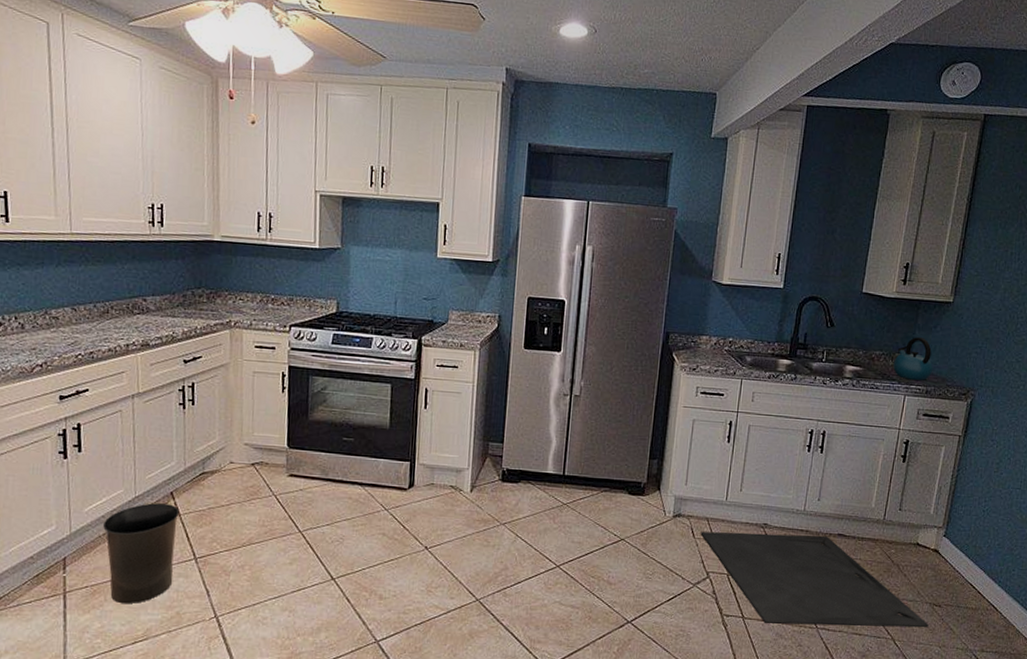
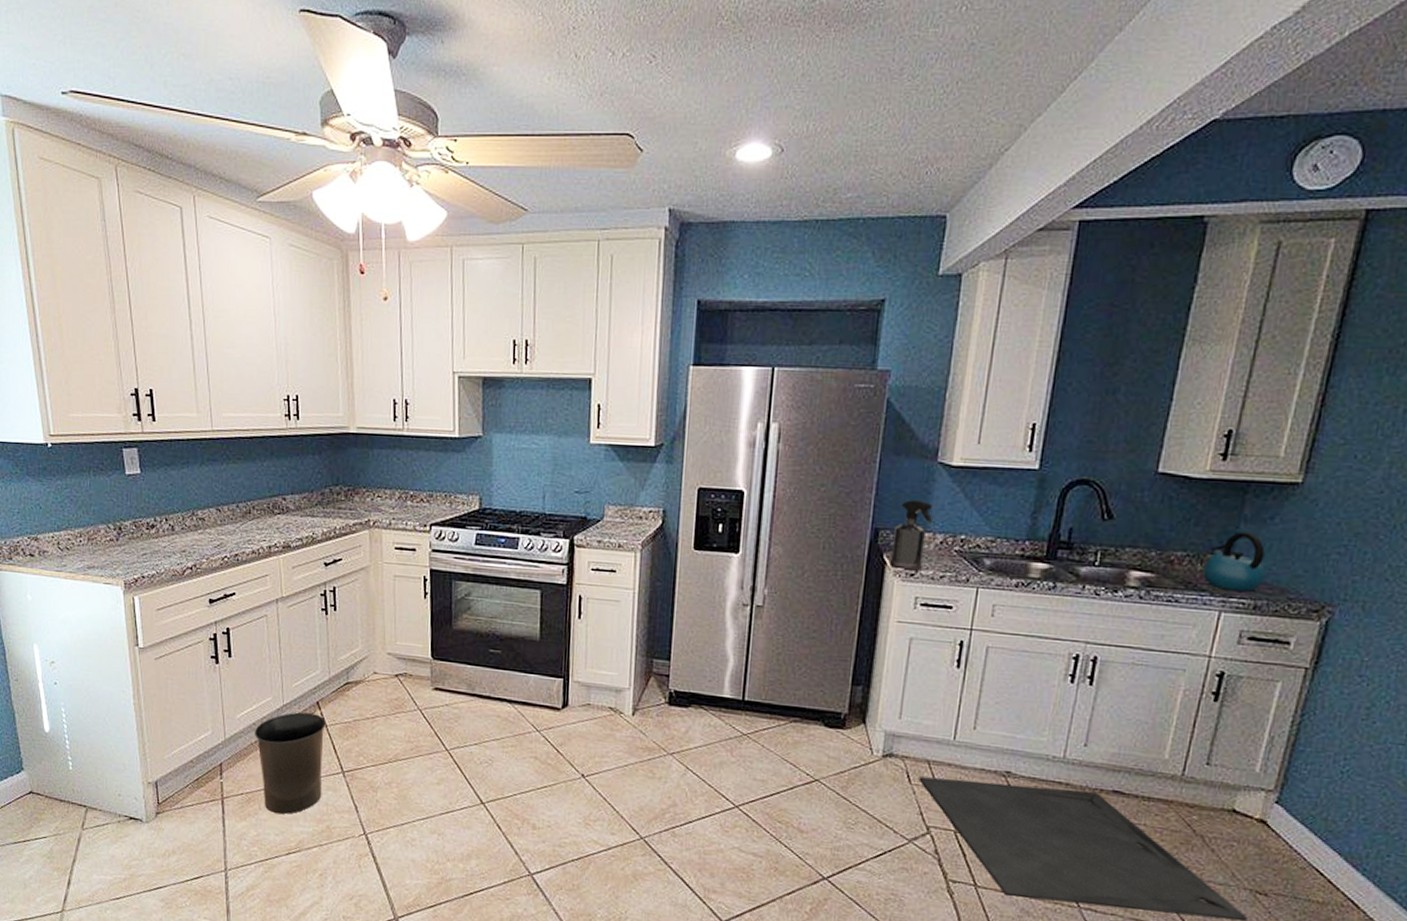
spray bottle: none [677,310,709,366] -> present [889,500,934,571]

